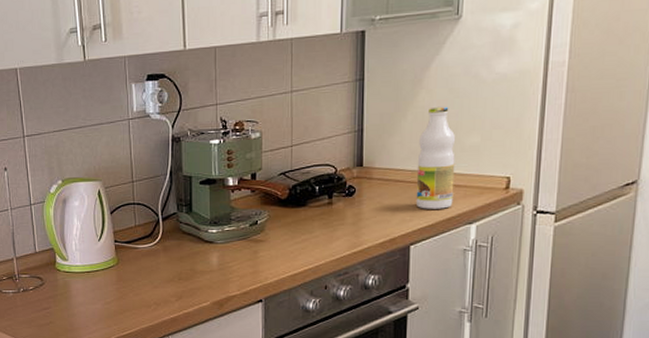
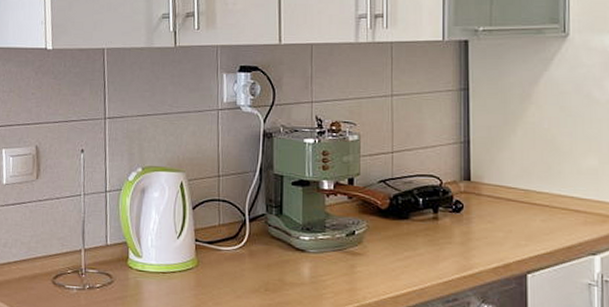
bottle: present [415,106,456,209] -> none [530,123,573,235]

